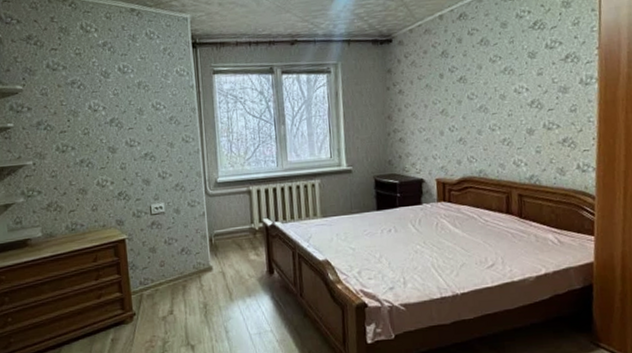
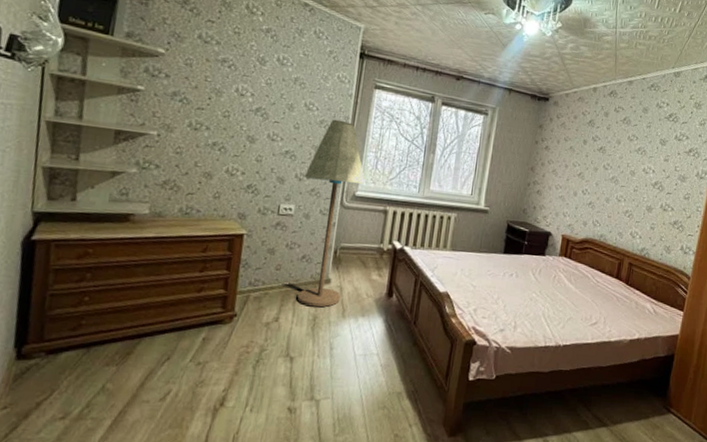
floor lamp: none [166,112,225,296] -> present [297,119,366,308]

